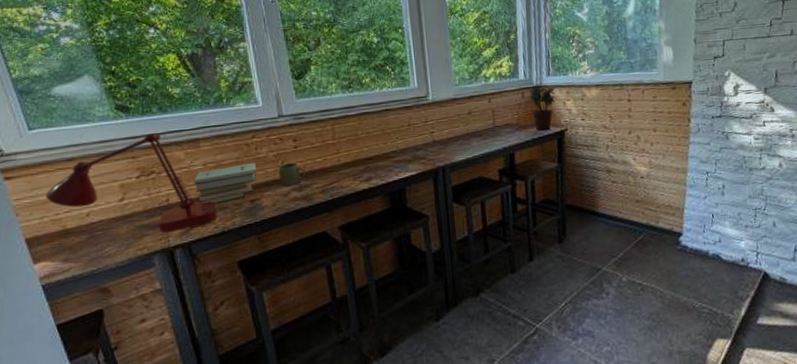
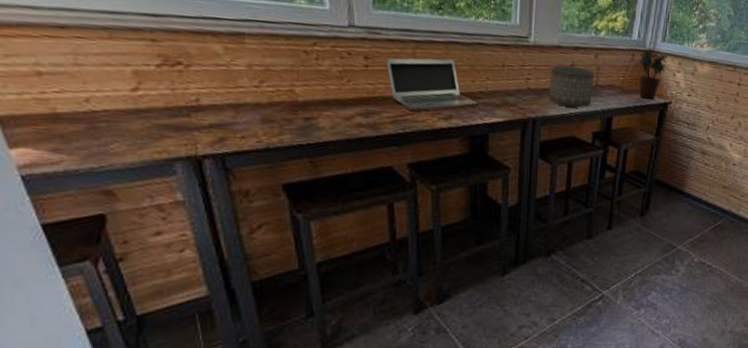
desk lamp: present [45,132,218,234] -> none [26,14,262,140]
books: present [193,163,257,205] -> none [233,72,316,116]
mug: present [278,163,306,187] -> none [342,83,376,110]
laptop: none [310,127,393,180] -> present [385,58,479,112]
planter: none [451,113,493,151] -> present [548,65,595,108]

